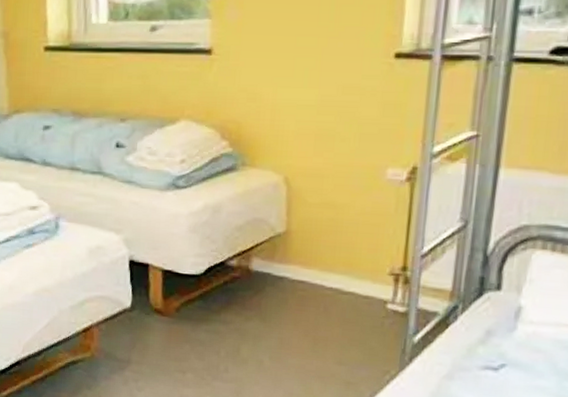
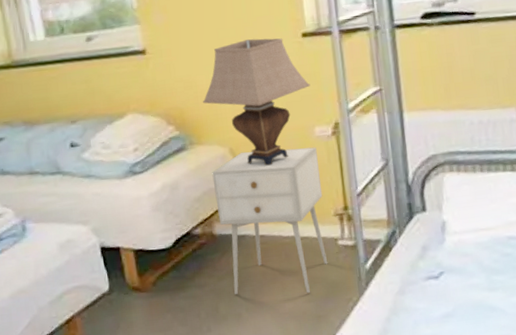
nightstand: none [258,183,385,354] -> present [212,147,328,294]
table lamp: none [264,52,393,204] -> present [202,38,311,166]

